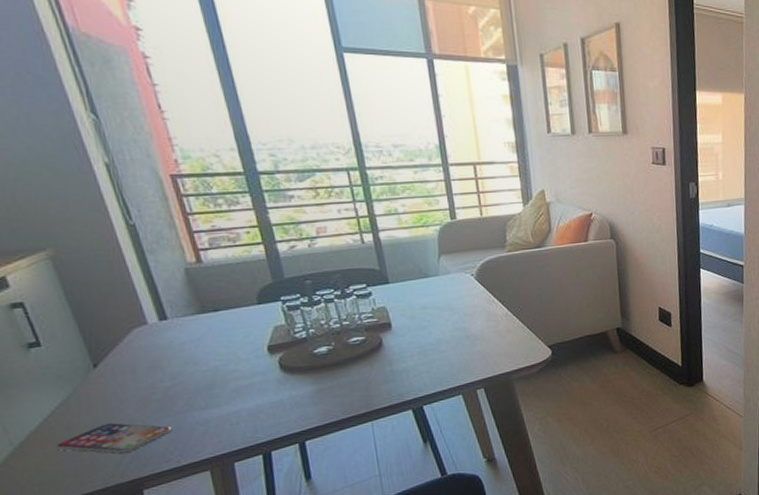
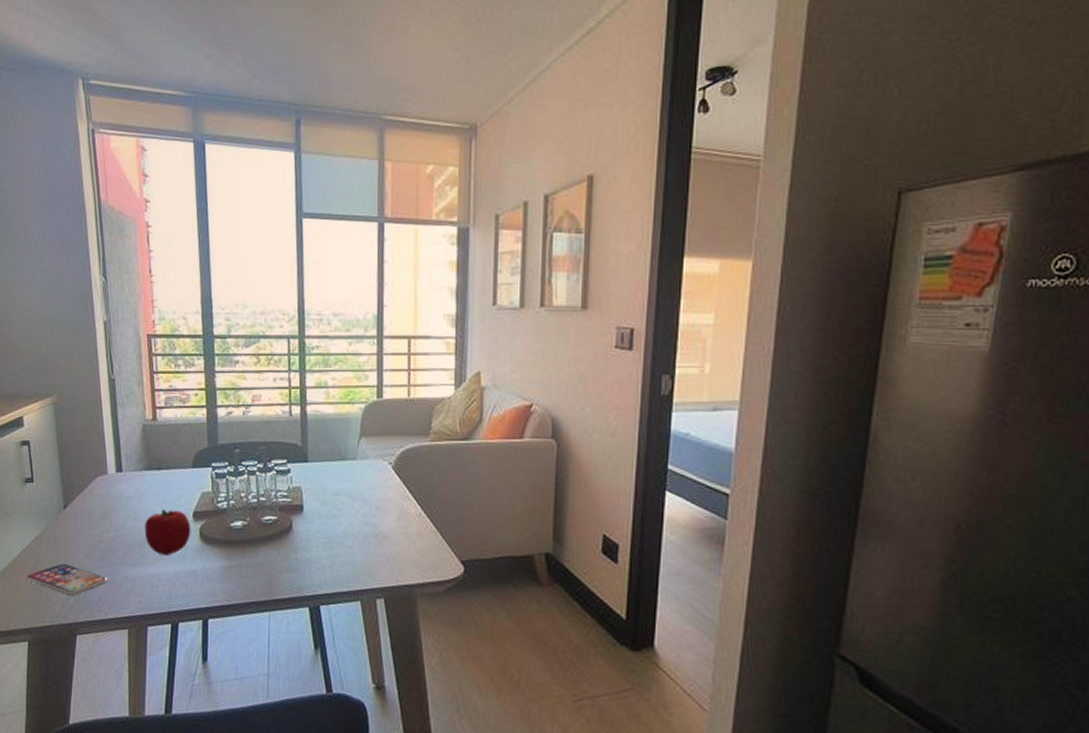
fruit: none [208,347,269,393] -> present [144,509,191,555]

